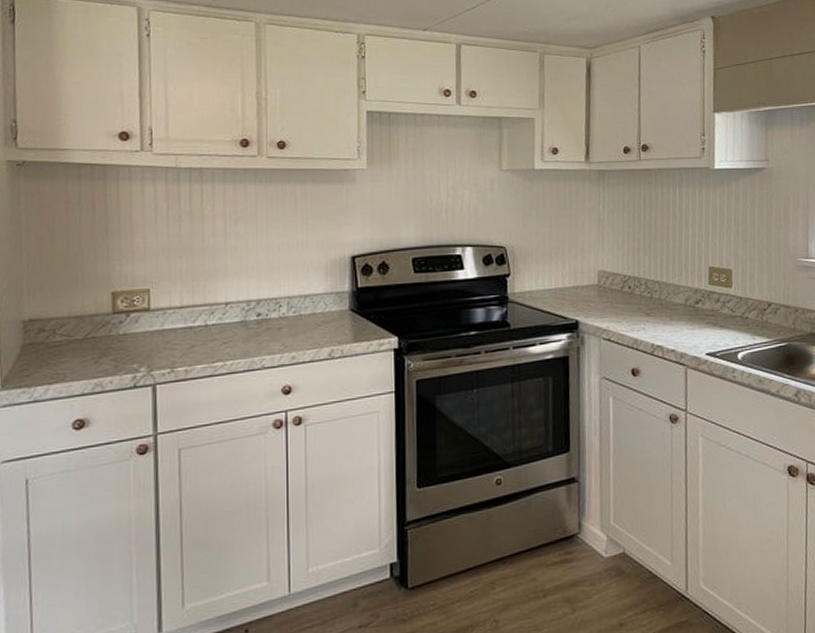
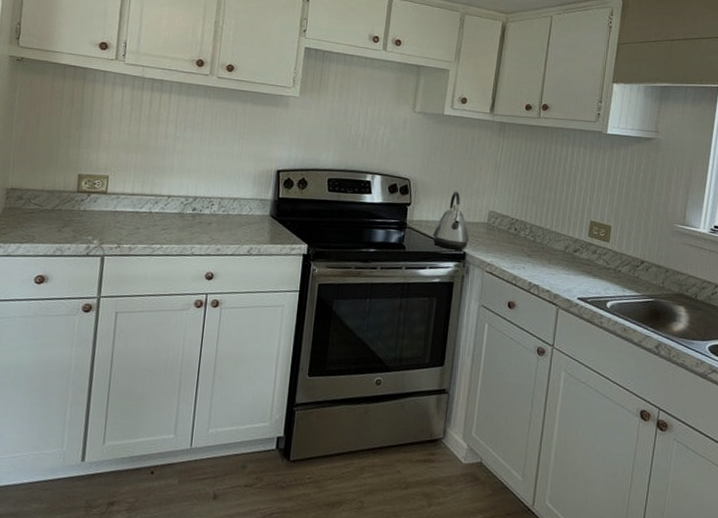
kettle: none [539,253,580,321] -> present [433,191,469,251]

